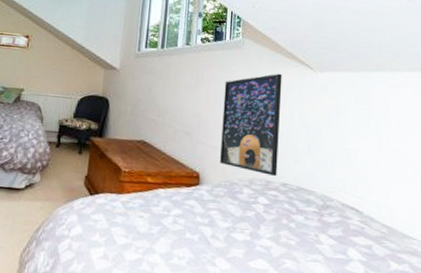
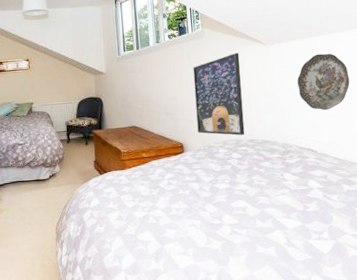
decorative plate: none [347,92,409,163] -> present [297,53,350,111]

